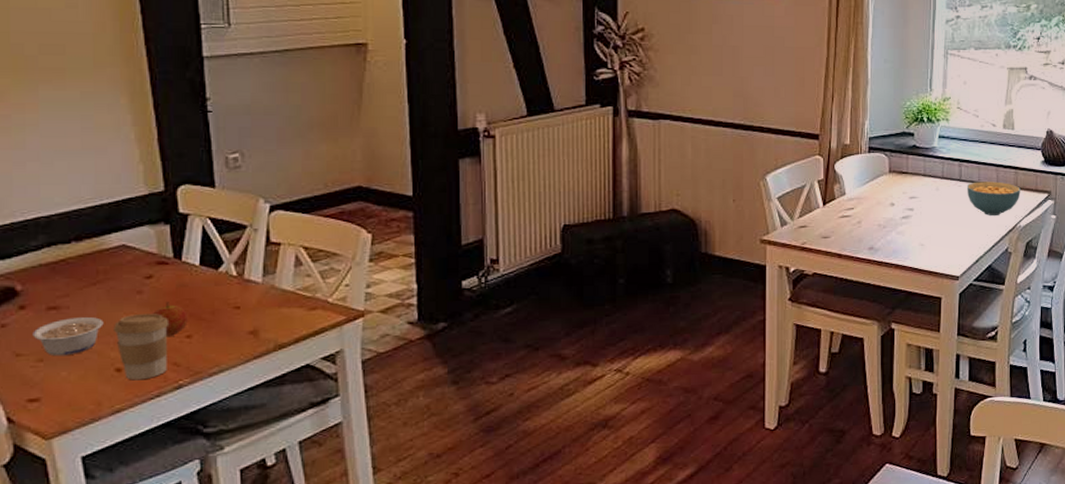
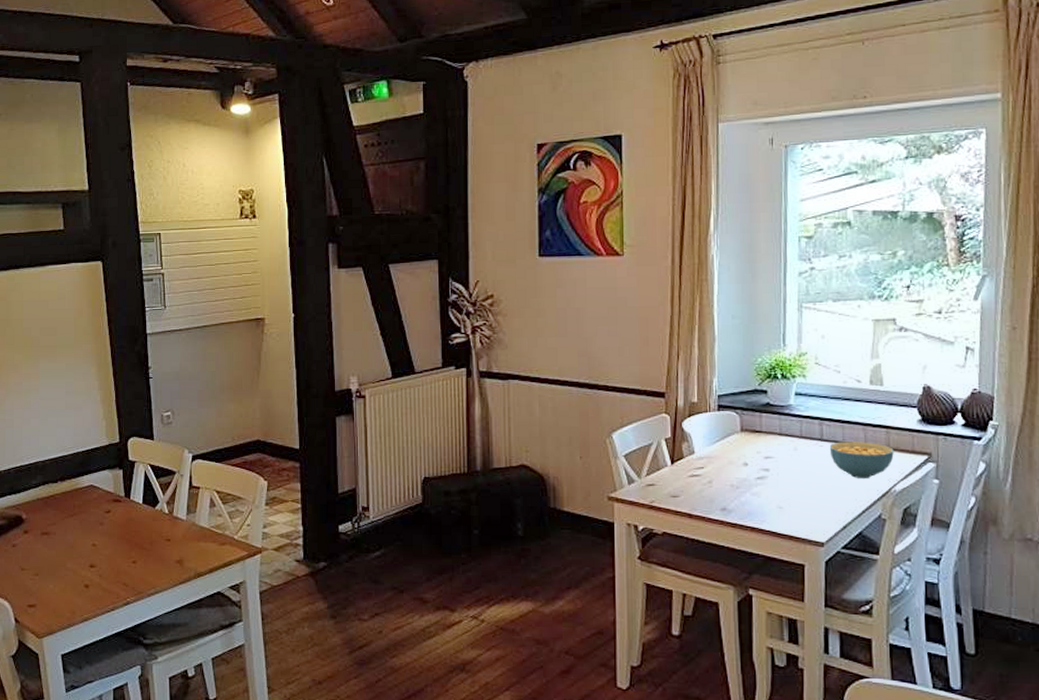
legume: present [33,316,104,357] -> none [32,541,78,572]
coffee cup: present [114,314,170,381] -> none [84,542,121,596]
fruit: present [153,302,188,336] -> none [110,533,134,561]

